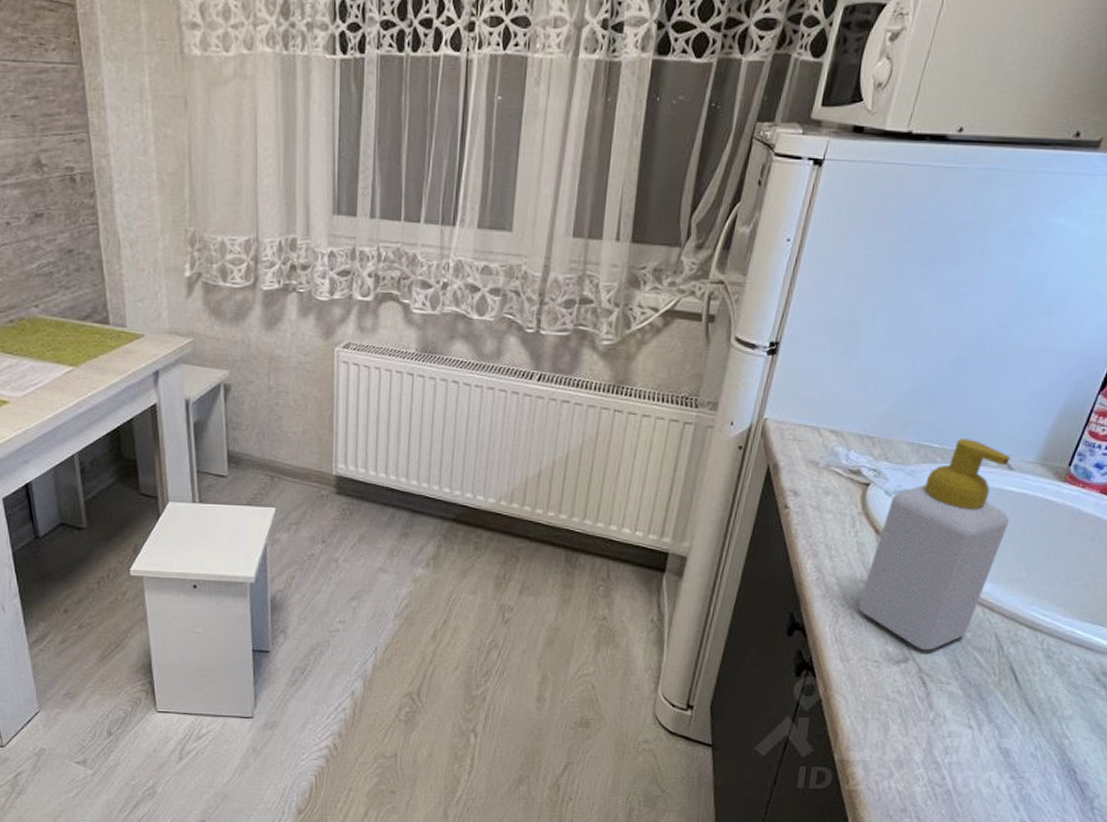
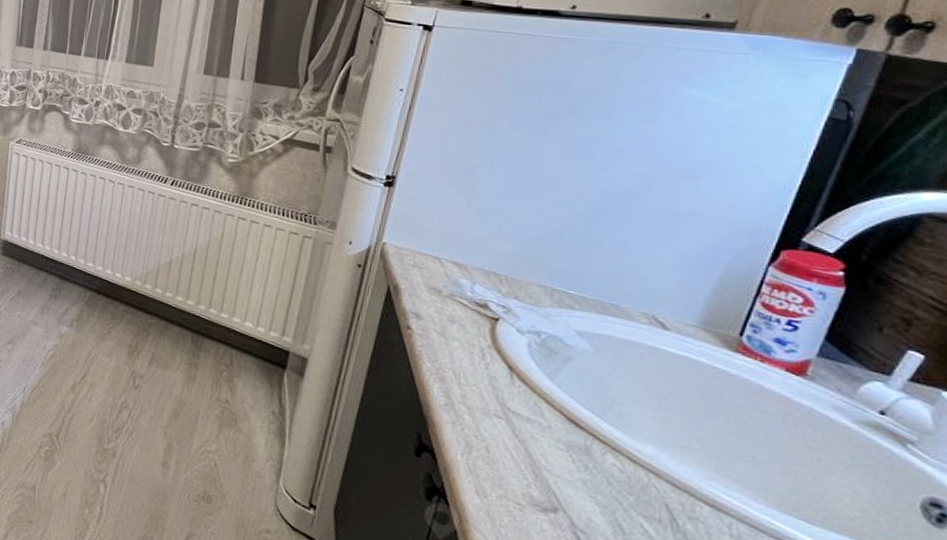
soap bottle: present [857,439,1011,651] -> none [493,289,669,506]

